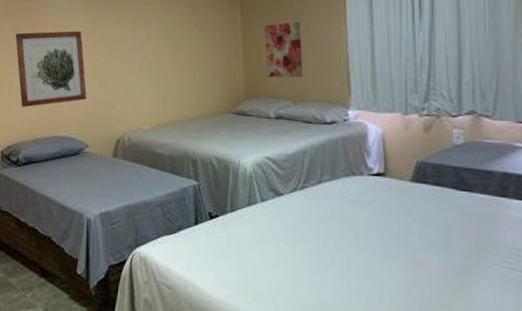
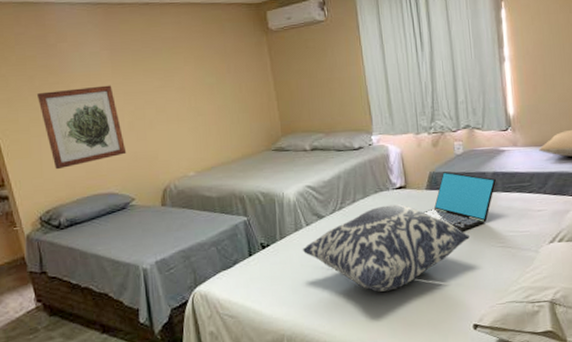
cushion: none [253,192,464,295] -> present [302,204,469,292]
wall art: present [264,21,304,78] -> none [292,60,331,114]
laptop: none [405,163,506,241] -> present [423,172,496,233]

